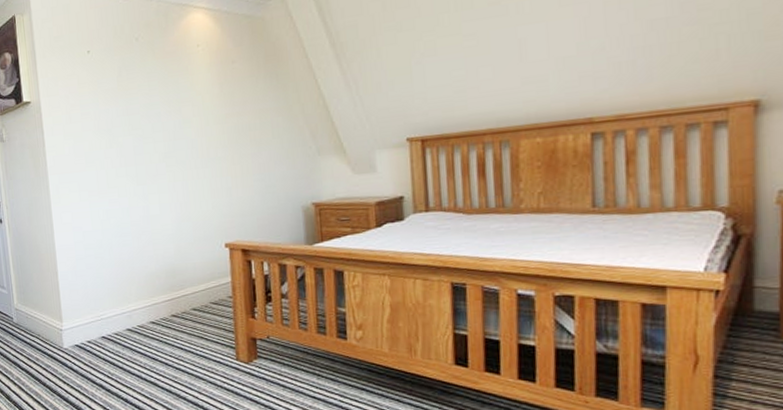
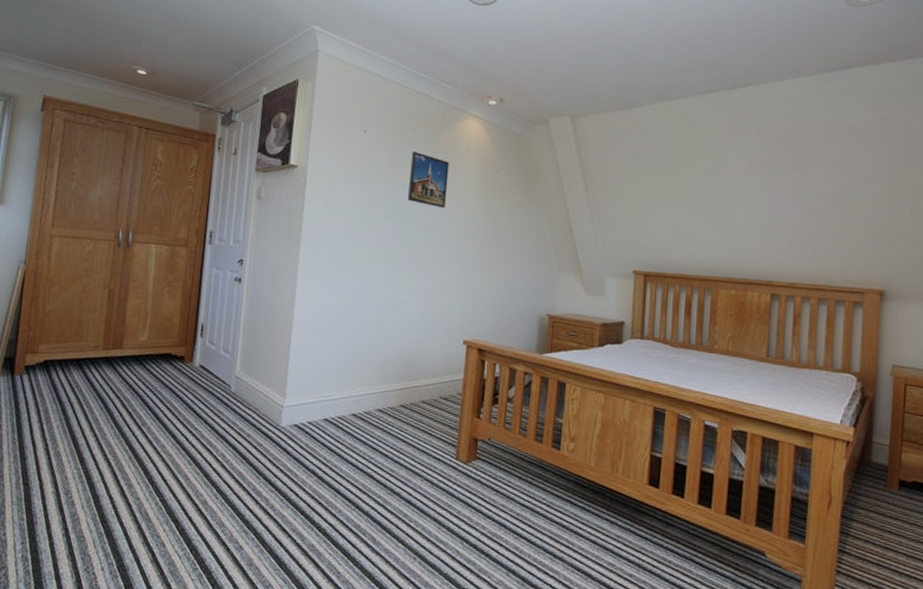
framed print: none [139,60,184,114] -> present [408,152,449,208]

